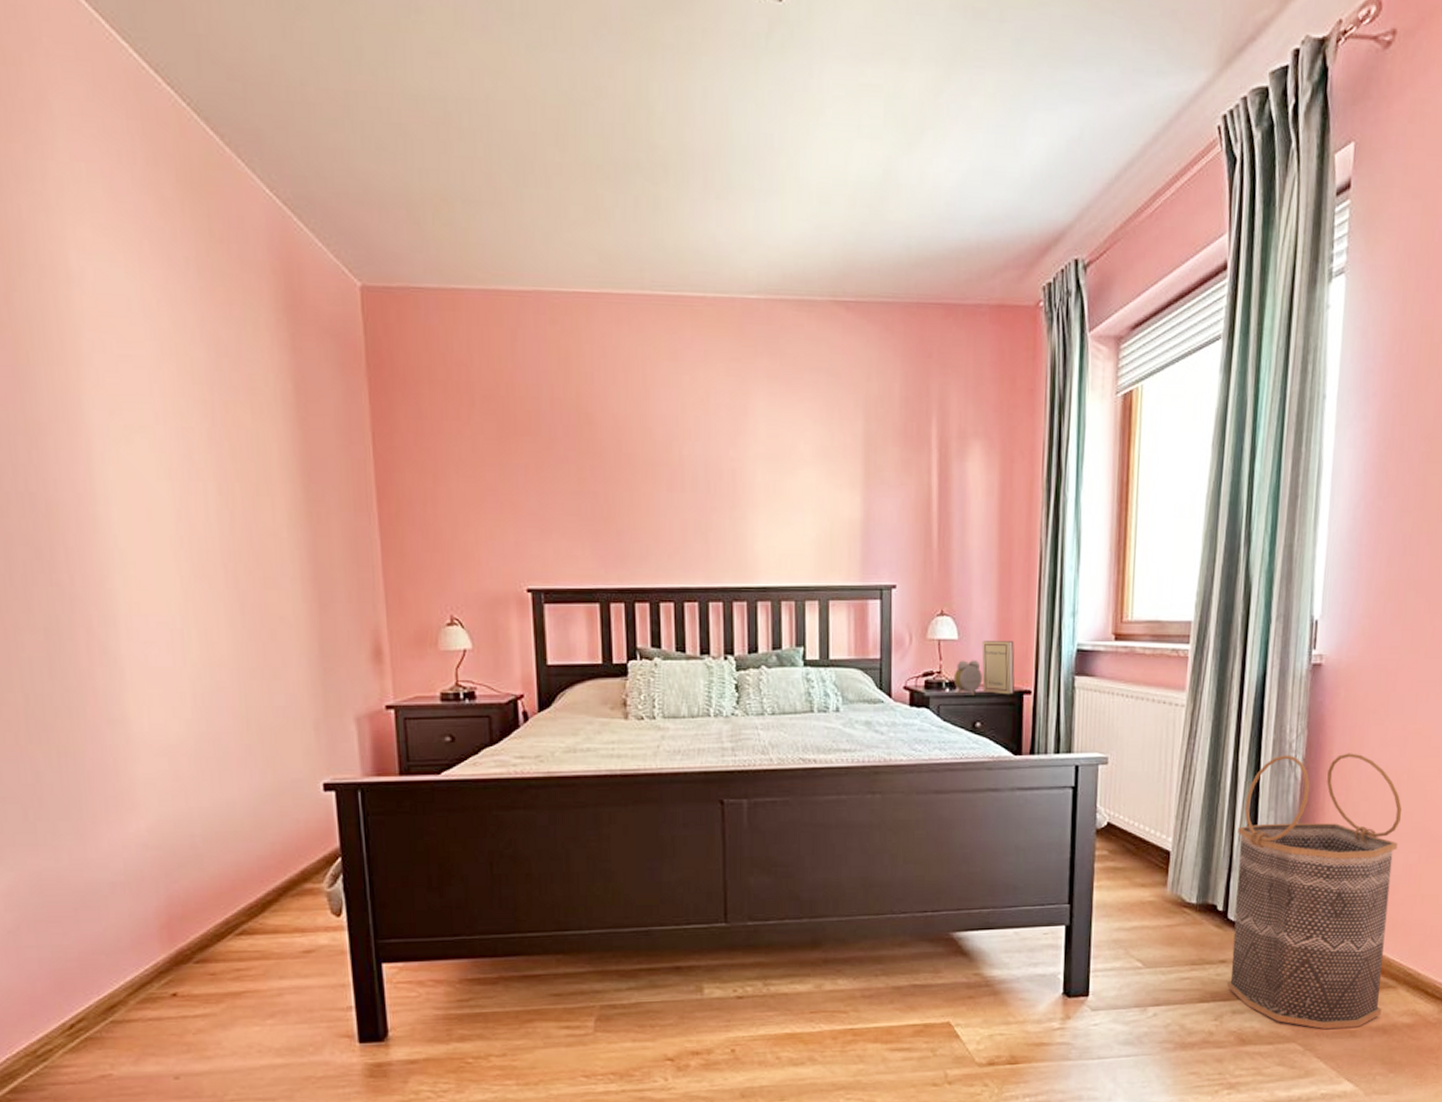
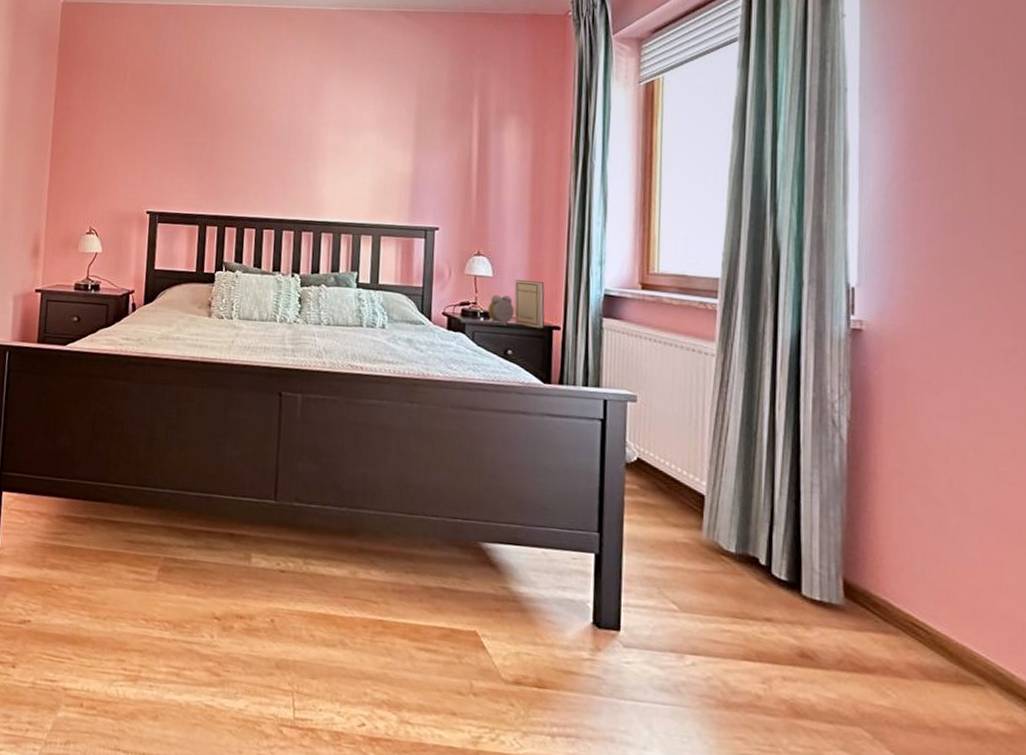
basket: present [1227,753,1402,1030] -> none [775,414,970,725]

